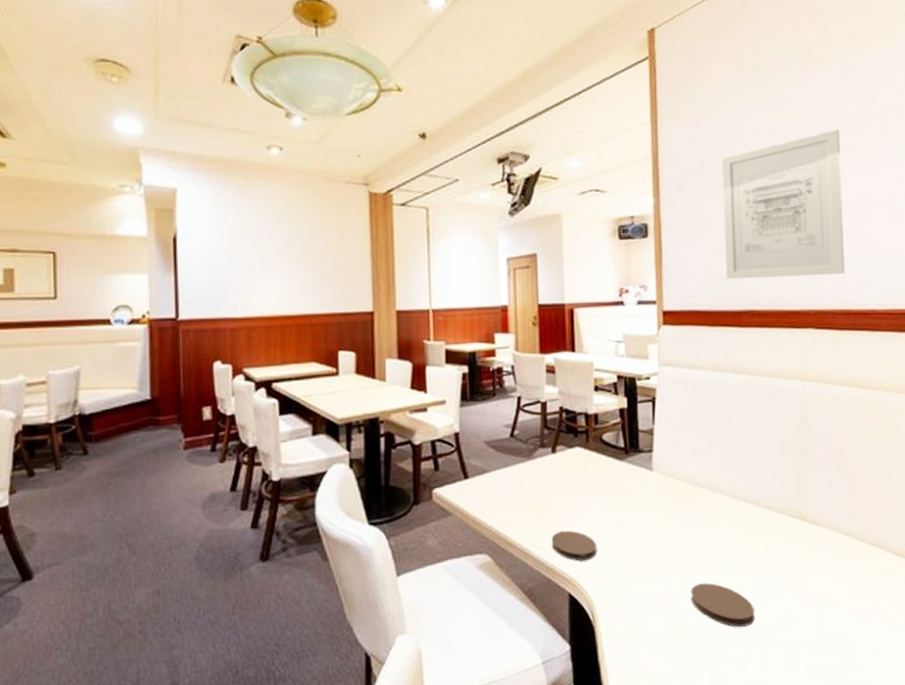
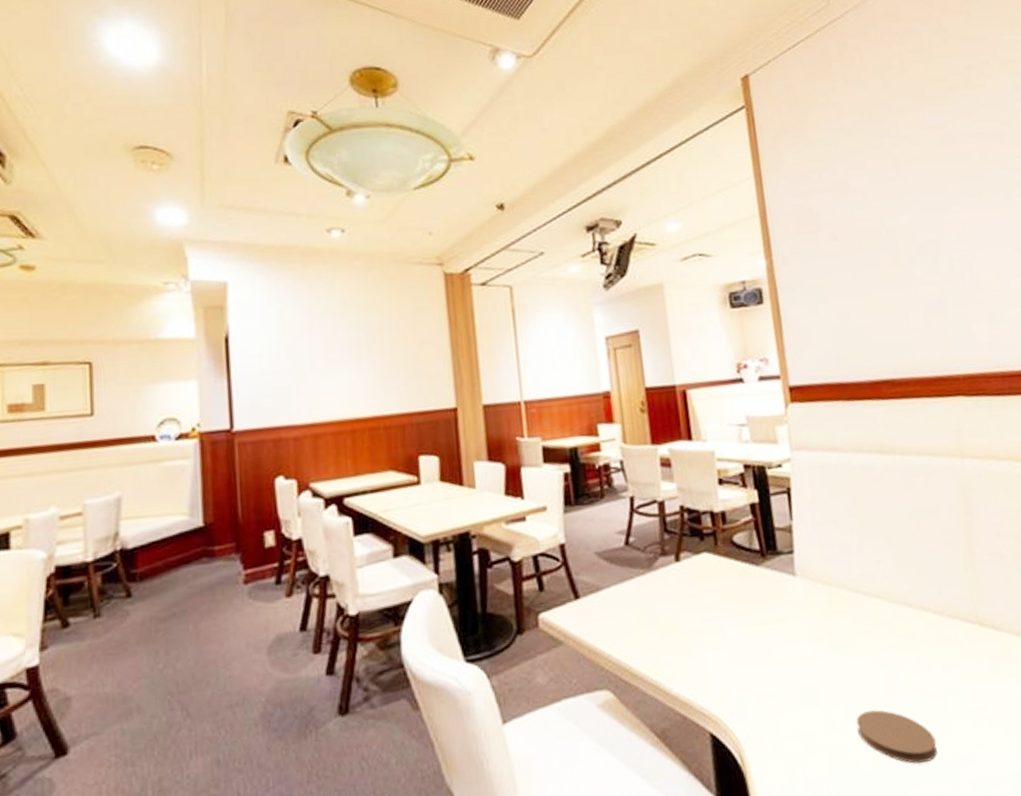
coaster: present [551,530,596,561] -> none [683,654,739,692]
wall art: present [722,129,845,280] -> none [838,171,993,346]

